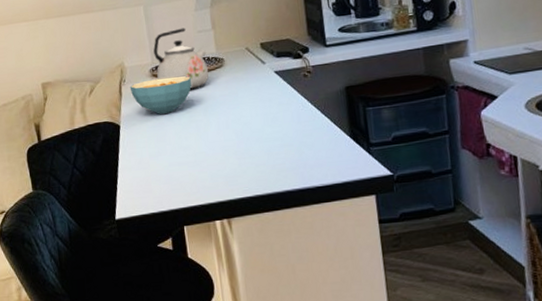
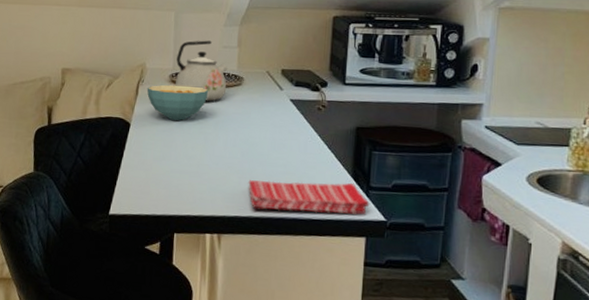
dish towel: none [248,143,373,187] -> present [248,180,370,215]

